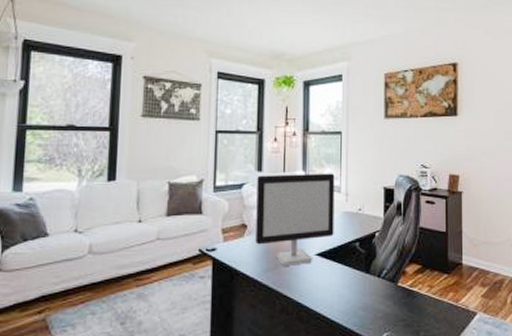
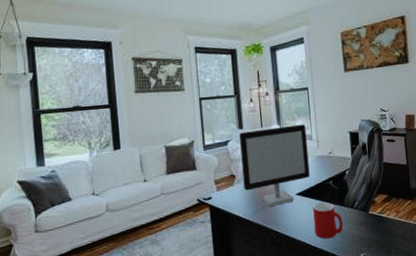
cup: none [333,266,367,312] -> present [313,202,343,239]

